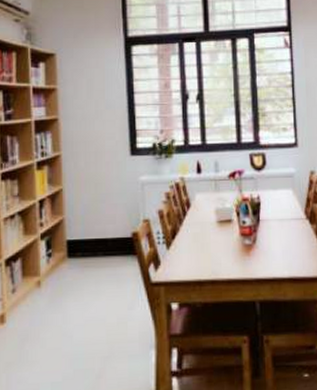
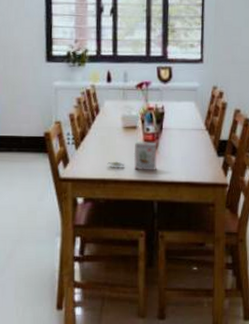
snack box: none [202,235,256,269] -> present [107,141,157,171]

